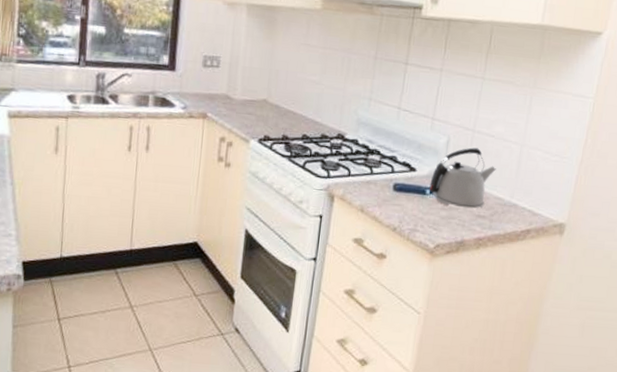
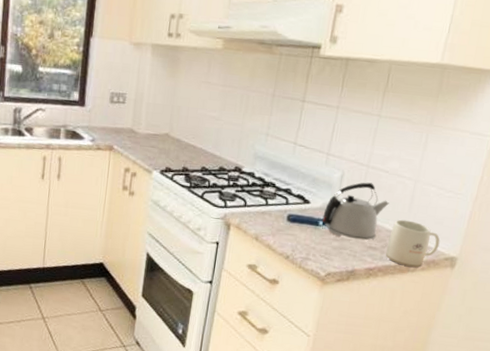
mug: none [495,185,548,235] -> present [386,219,440,267]

